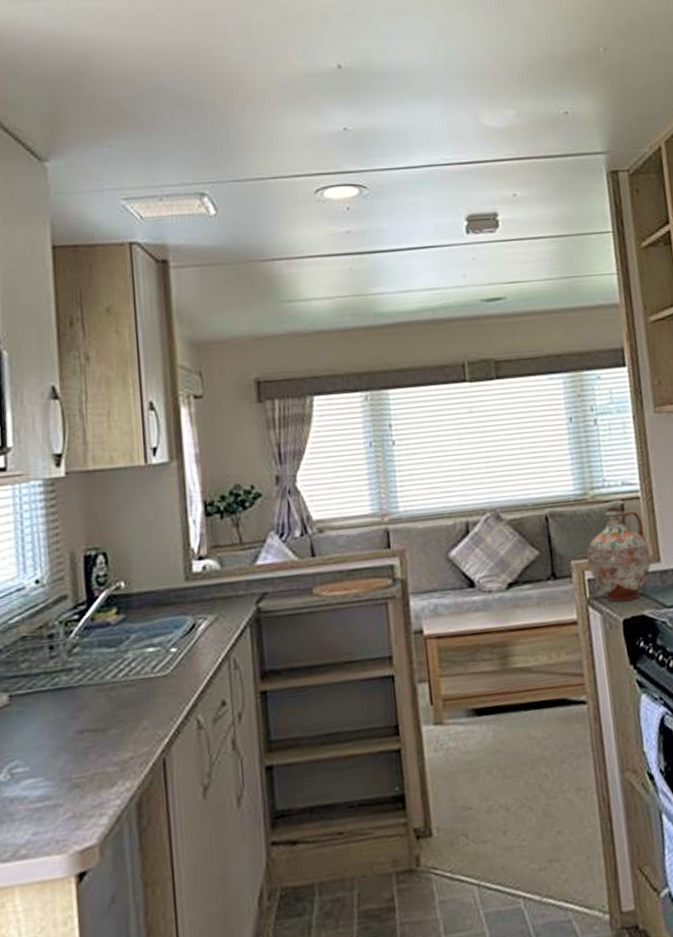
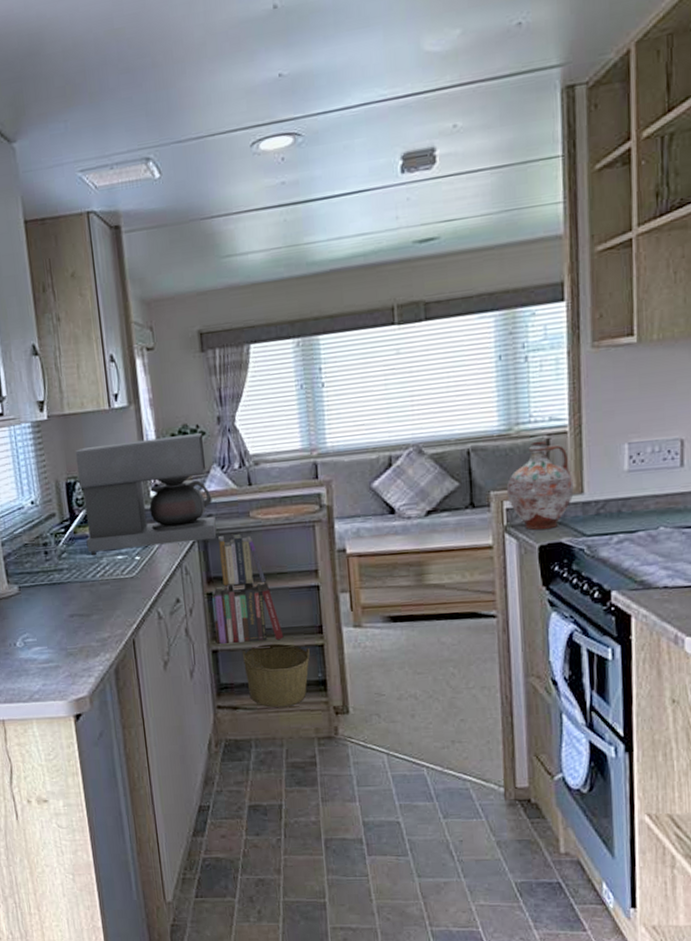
coffee maker: none [98,495,274,650] -> present [75,433,217,556]
books: none [266,674,354,759] -> present [212,582,284,645]
books: none [275,614,331,681] -> present [218,533,266,586]
basket: none [304,751,385,838] -> present [242,643,310,707]

